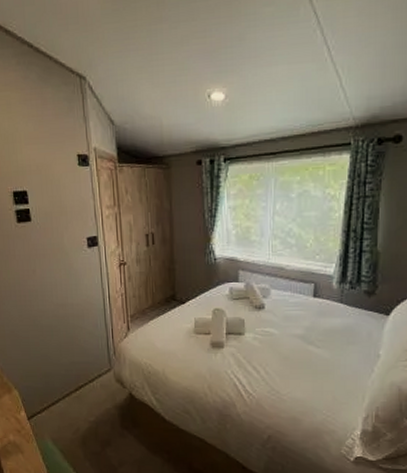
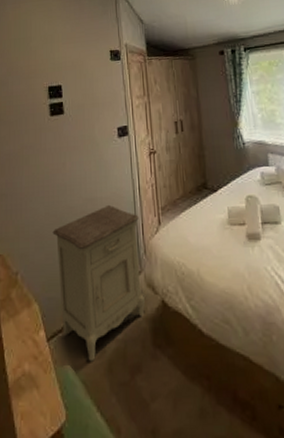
nightstand: none [27,310,114,436] -> present [52,204,145,362]

